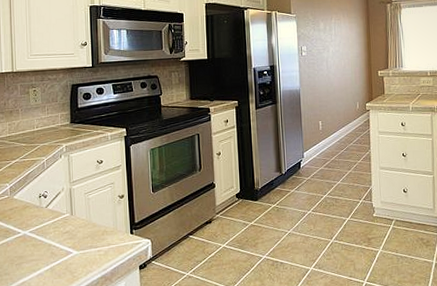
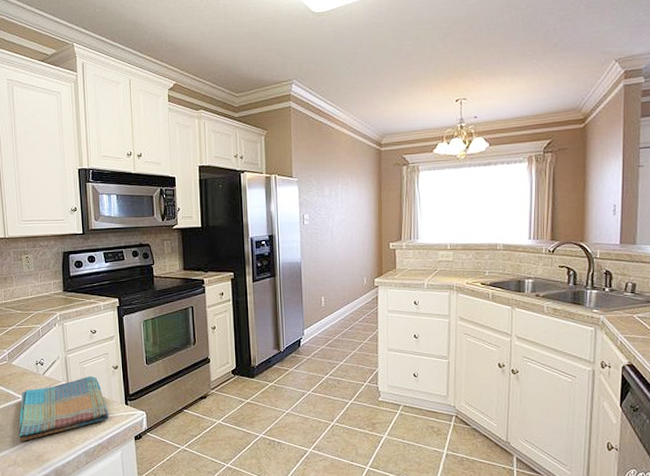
dish towel: none [17,206,113,280] -> present [18,375,109,442]

